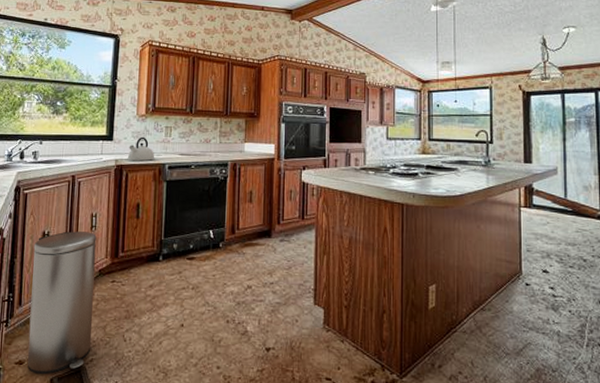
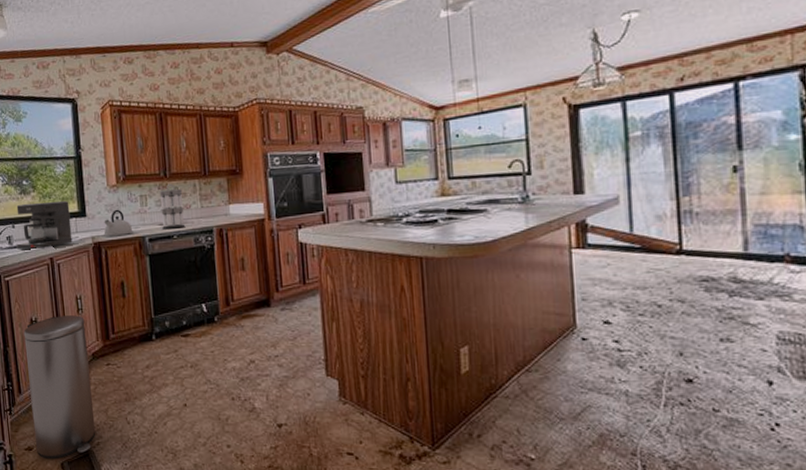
coffee maker: none [41,122,99,167] -> present [16,200,73,250]
spice rack: none [182,119,205,160] -> present [159,183,186,230]

